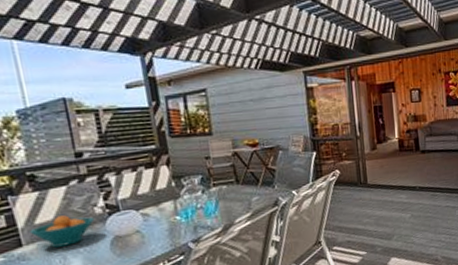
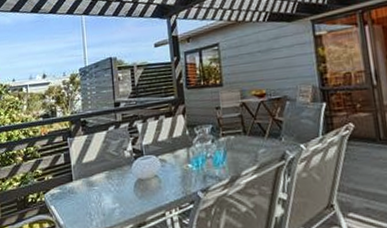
fruit bowl: present [29,215,94,248] -> none [78,157,124,185]

